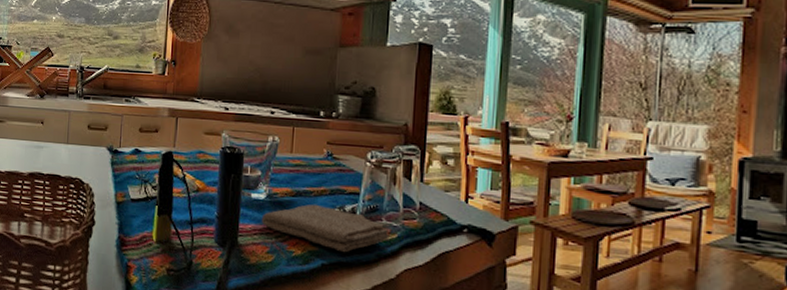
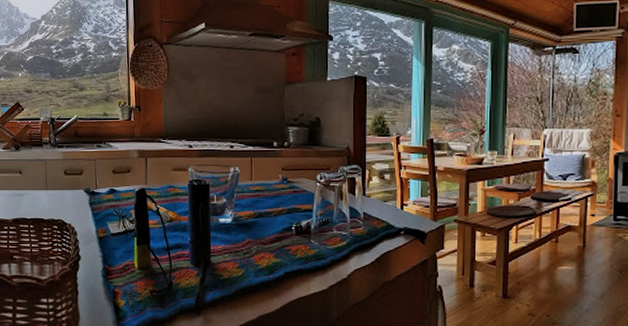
washcloth: present [261,204,390,253] -> none [229,222,340,261]

